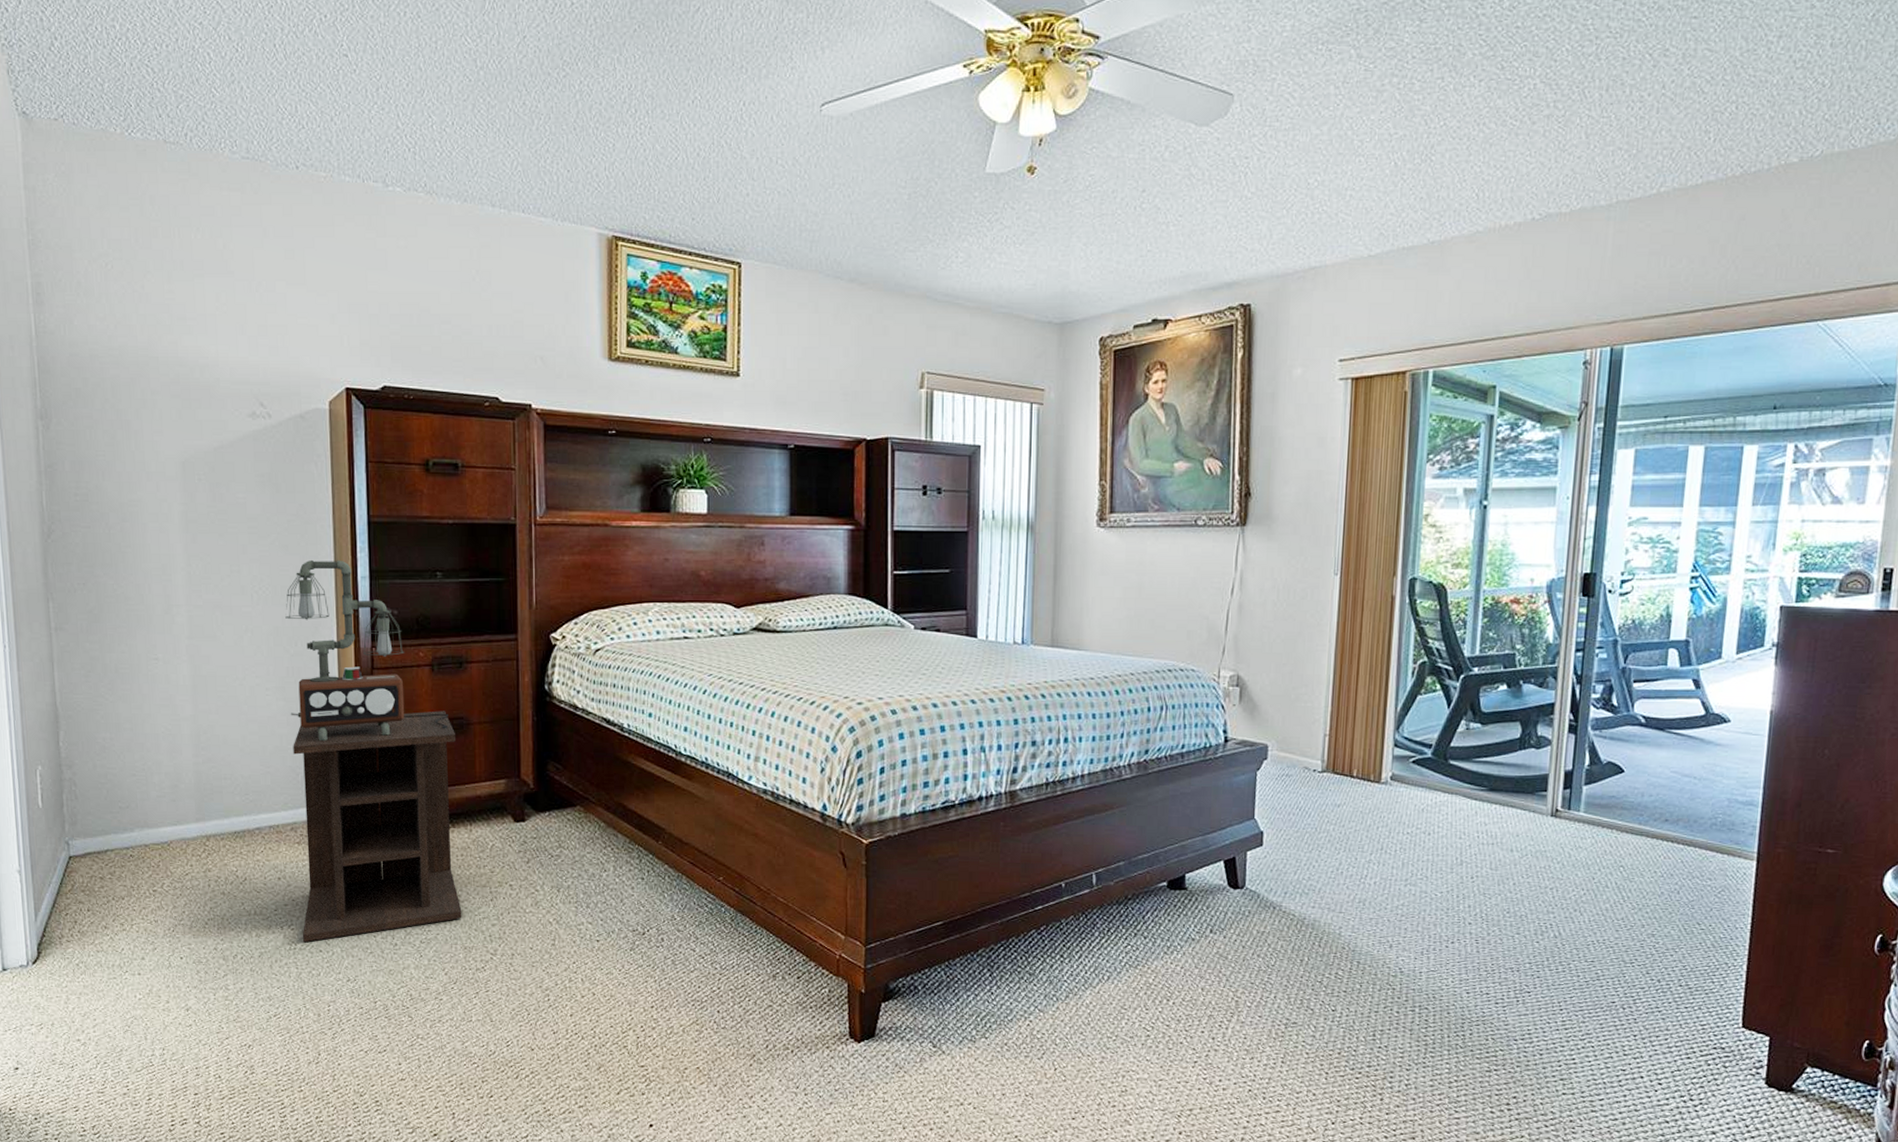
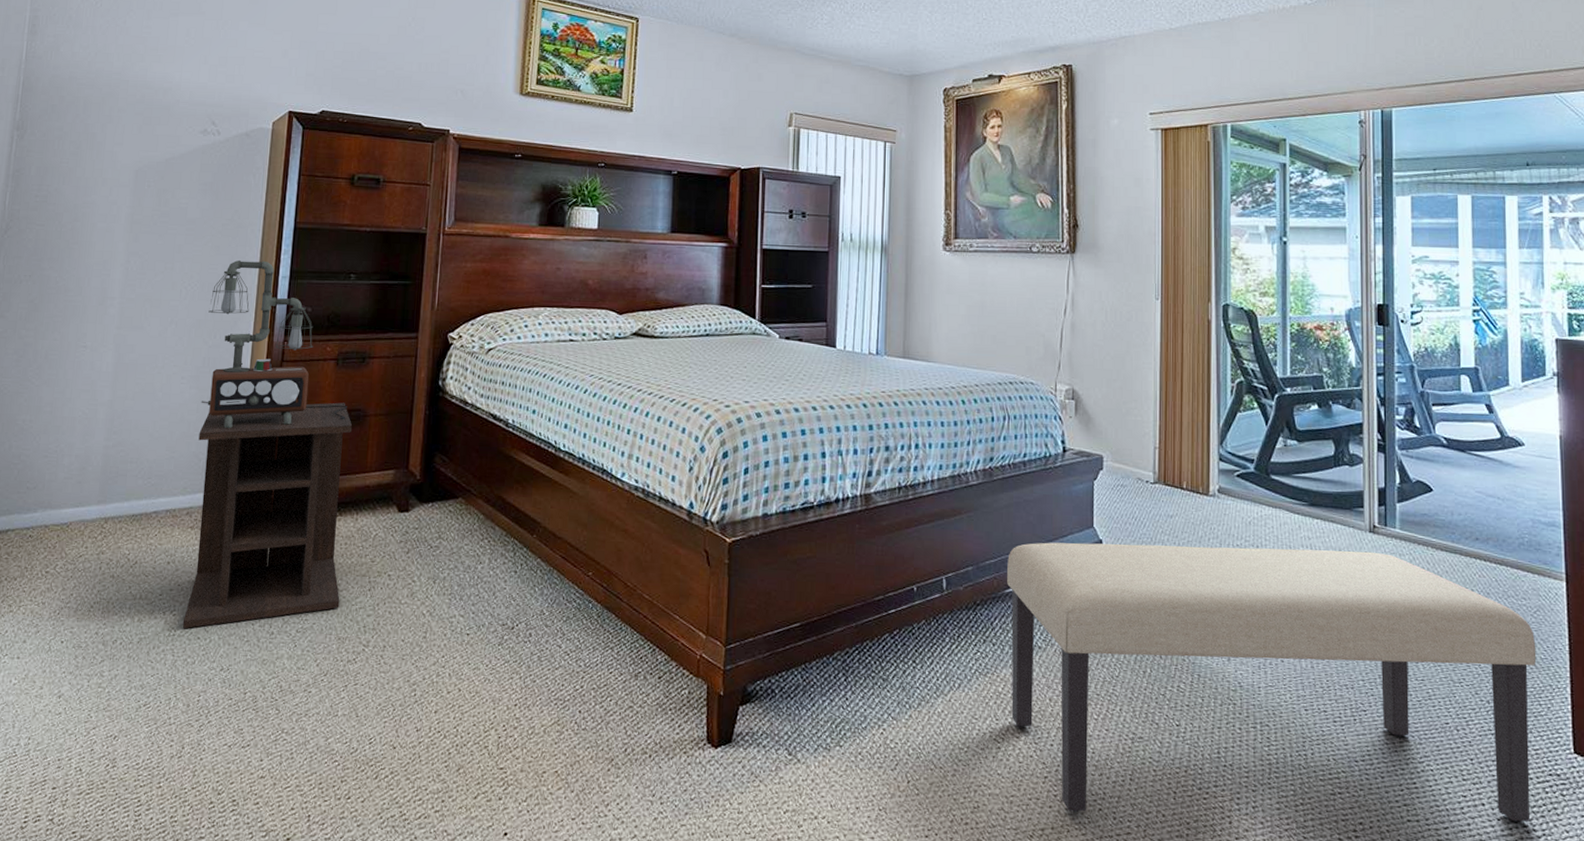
bench: none [1160,834,1717,1094] -> present [1007,542,1537,823]

